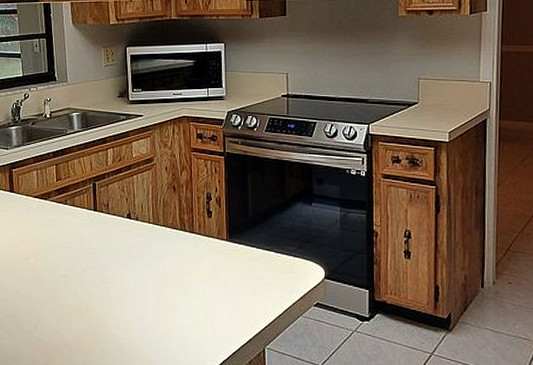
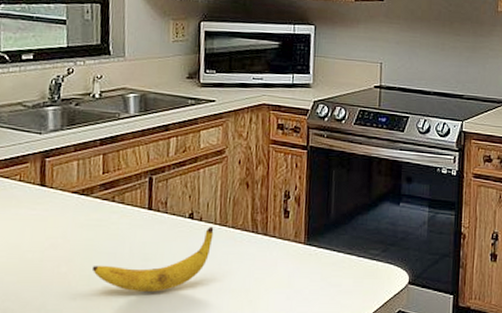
banana: none [53,225,148,282] -> present [91,226,214,293]

